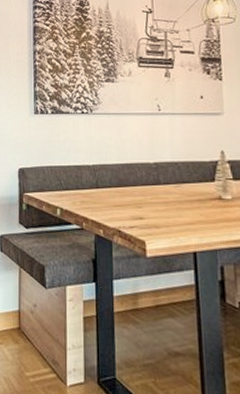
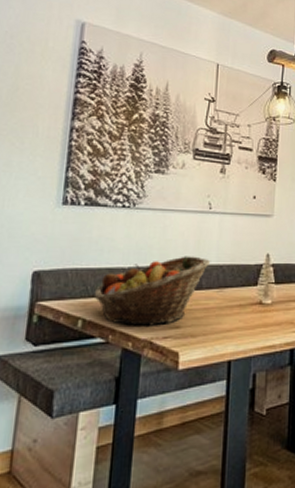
fruit basket: none [67,154,166,216] -> present [94,256,211,326]

